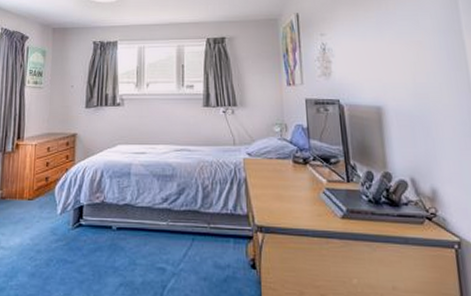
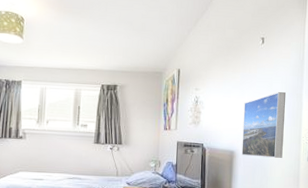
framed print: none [385,30,450,112] -> present [241,92,286,158]

